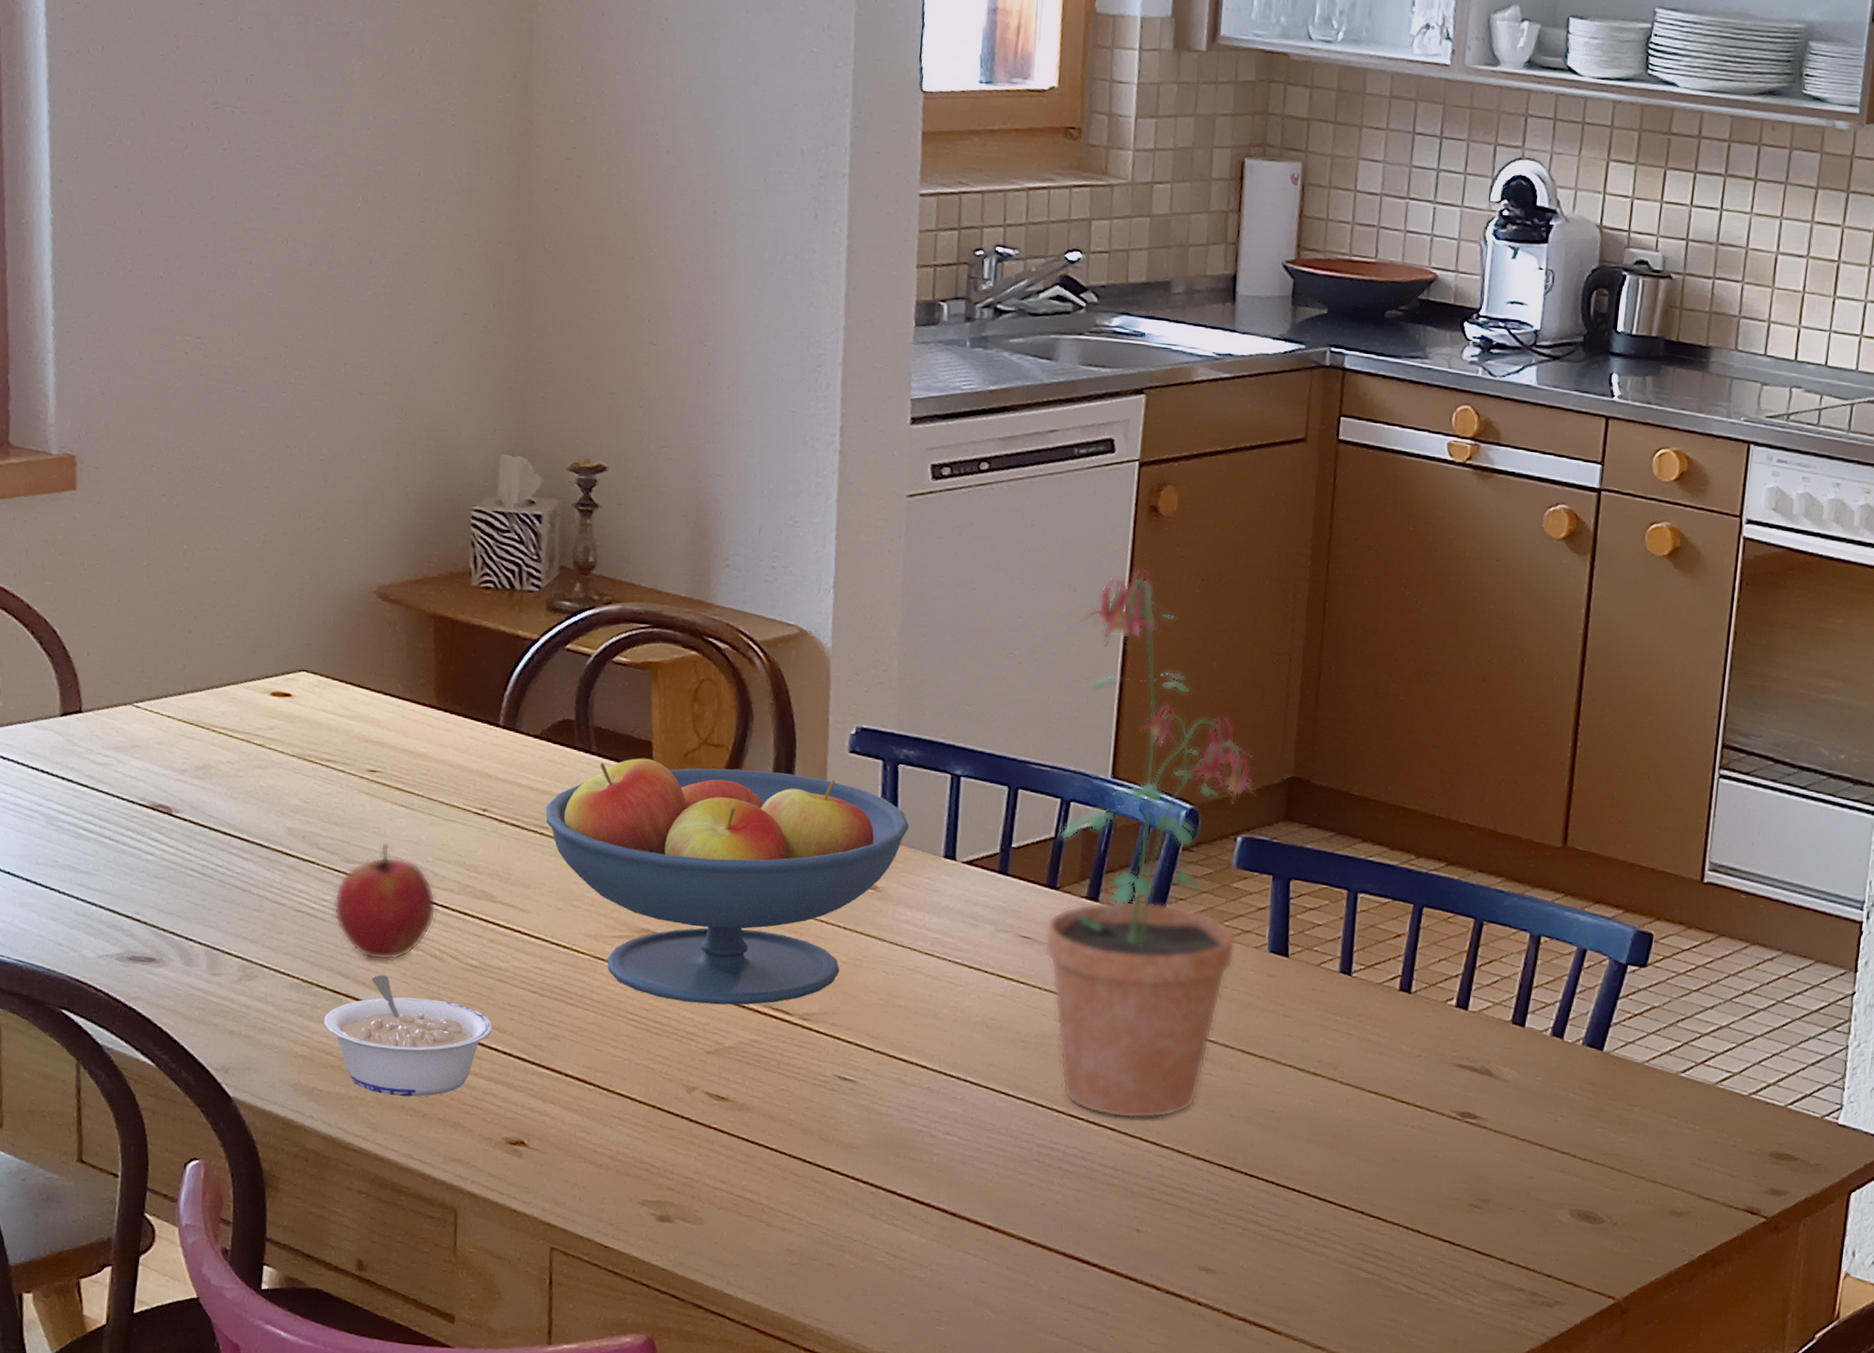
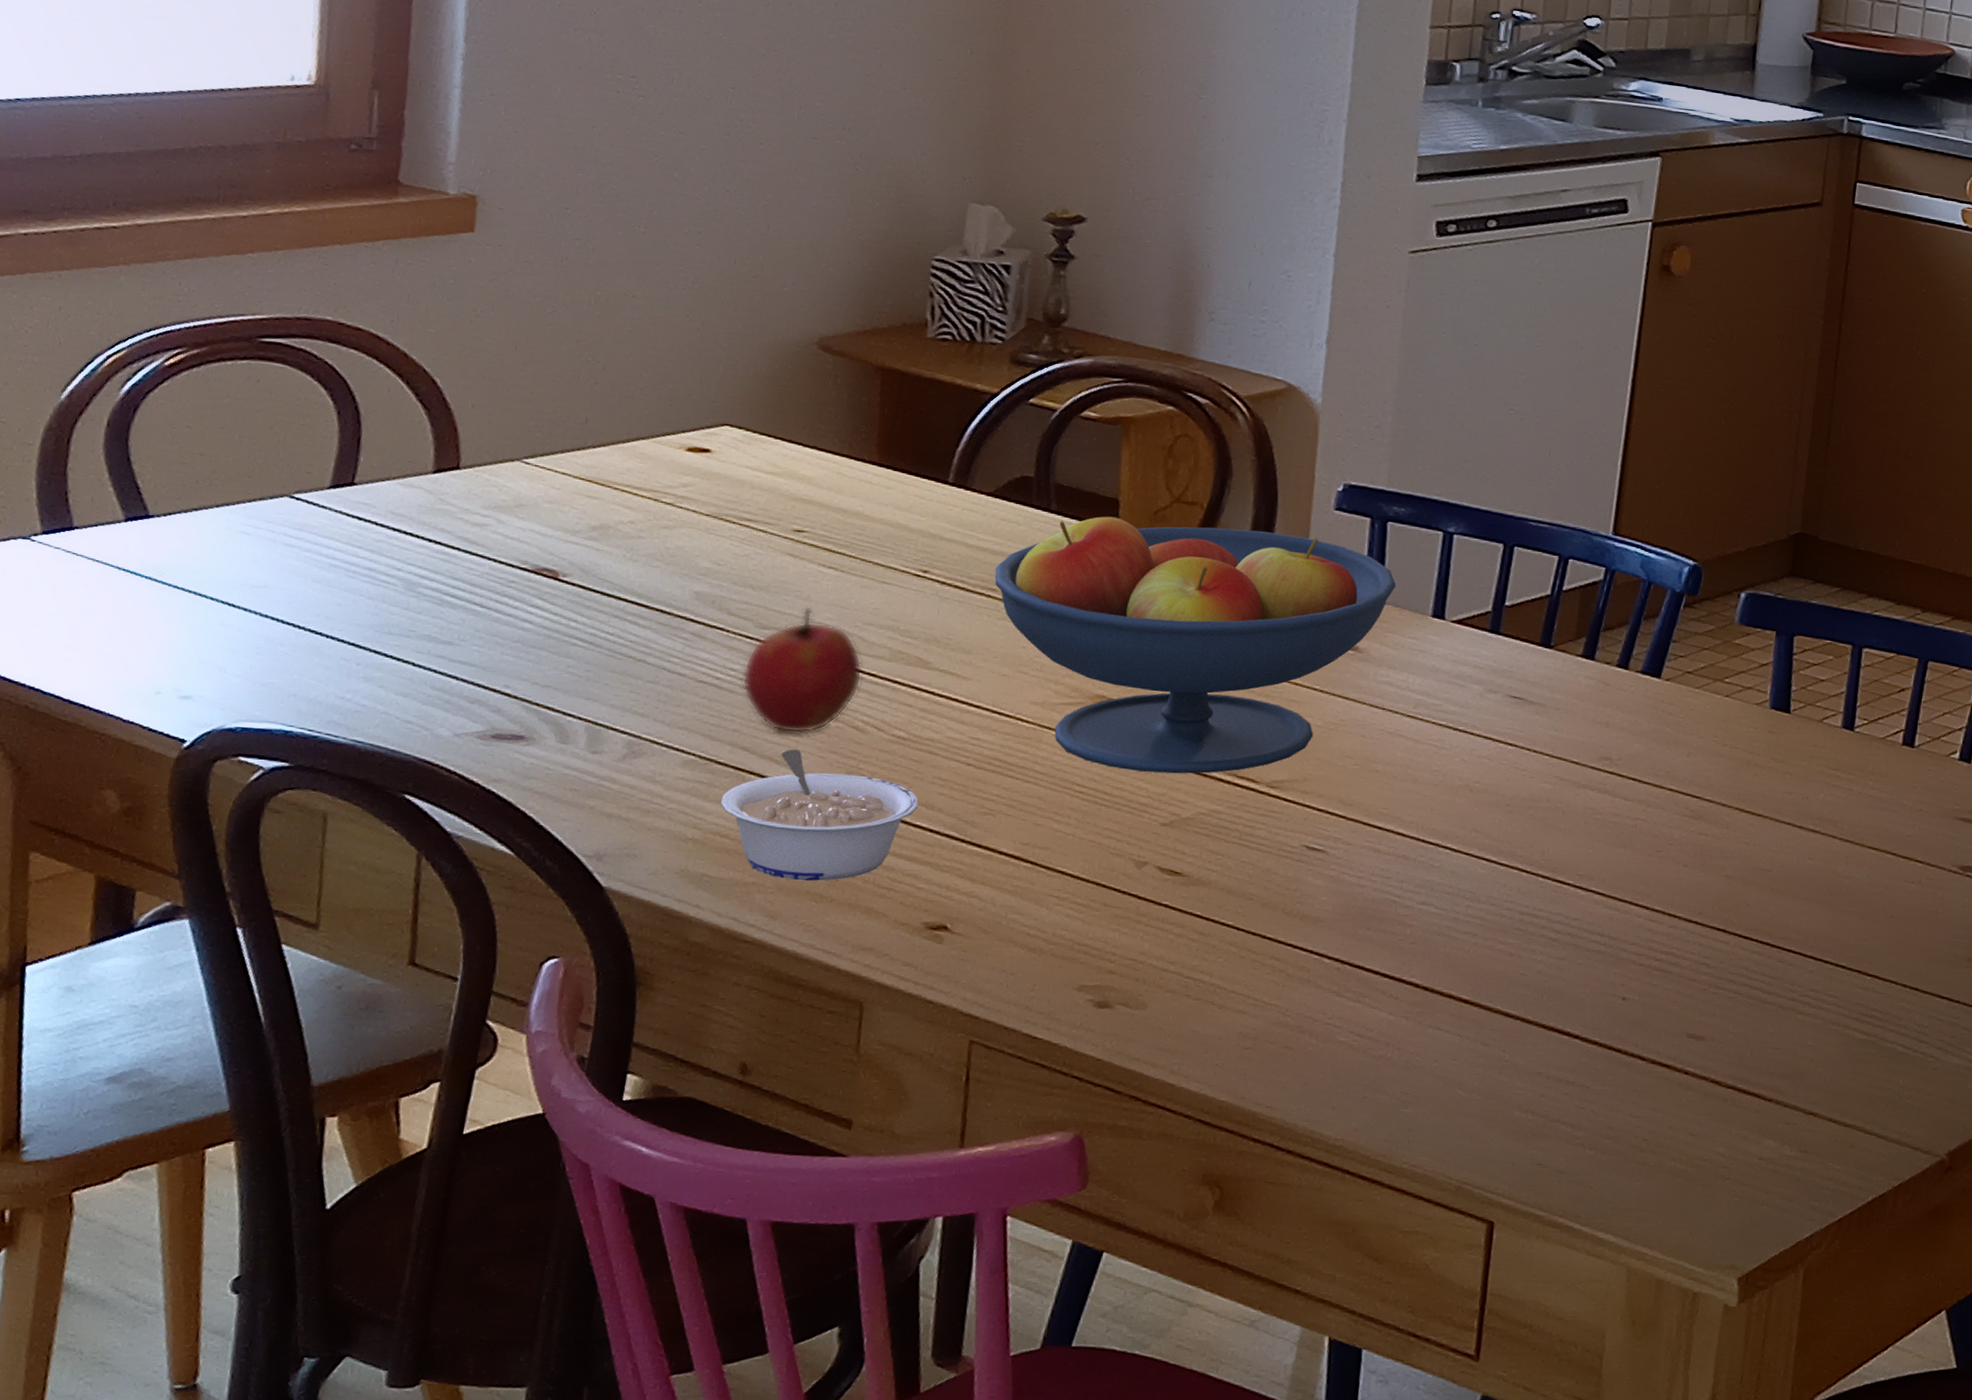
potted plant: present [1044,568,1256,1119] -> none [1535,326,1762,883]

